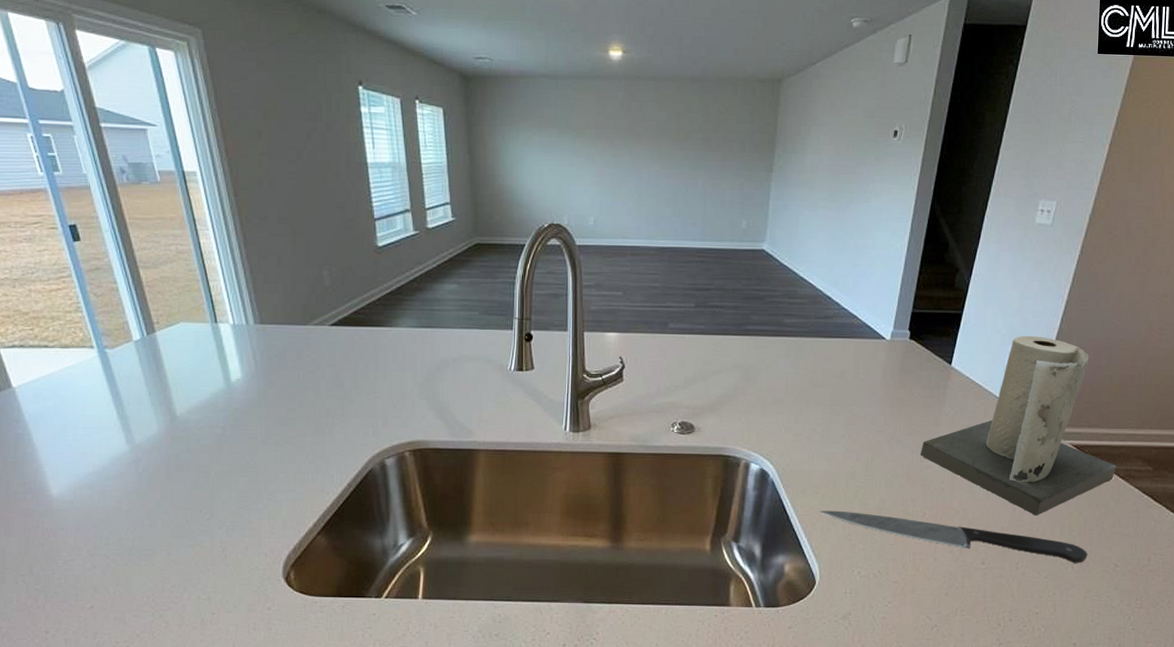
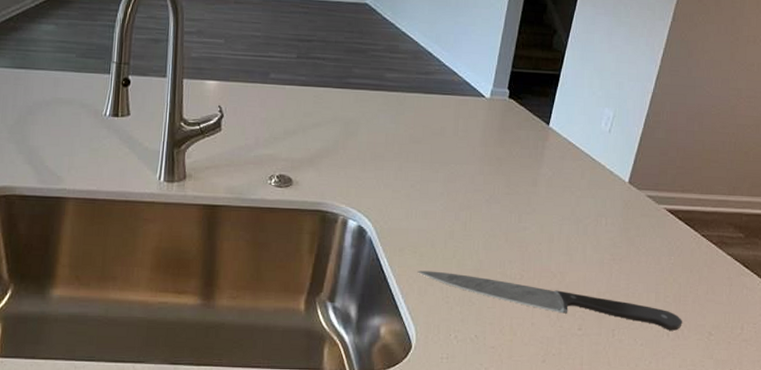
paper towel roll: present [920,335,1117,516] -> none [518,98,709,281]

